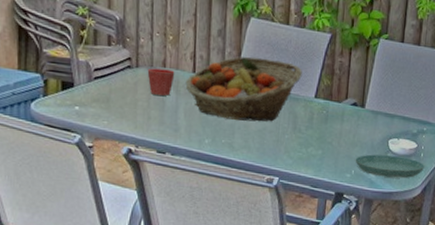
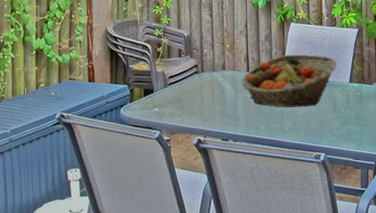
flower pot: present [147,68,175,96] -> none [210,71,233,93]

